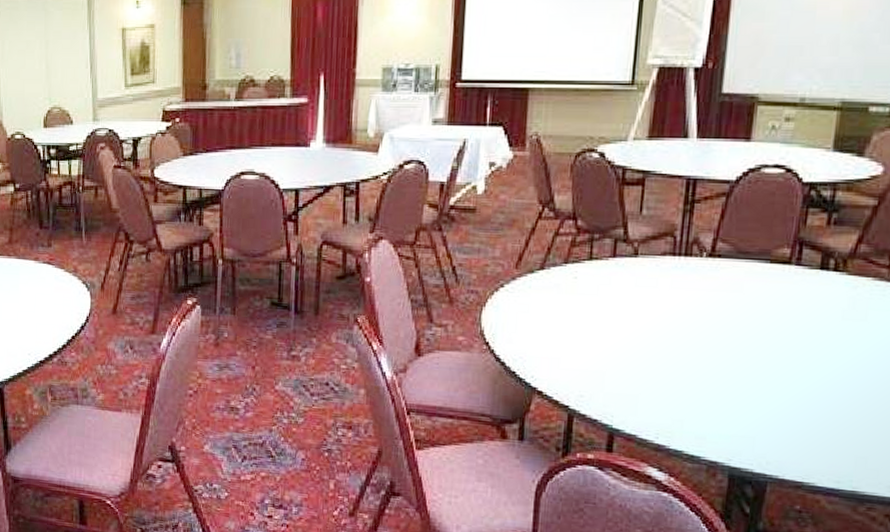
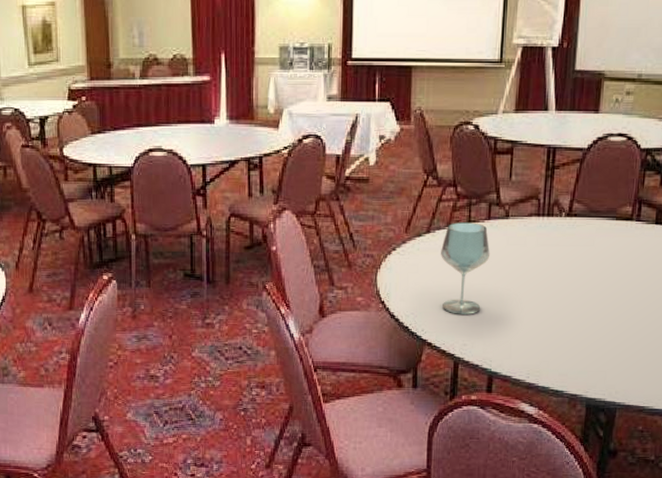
wine glass: none [556,259,615,362] -> present [441,222,491,314]

